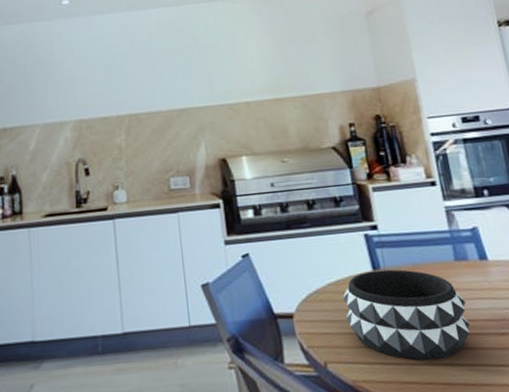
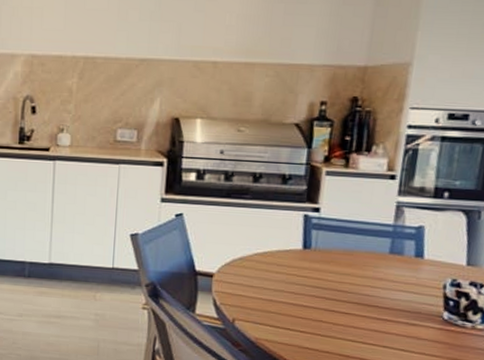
decorative bowl: present [342,269,471,361] -> none [263,249,387,335]

